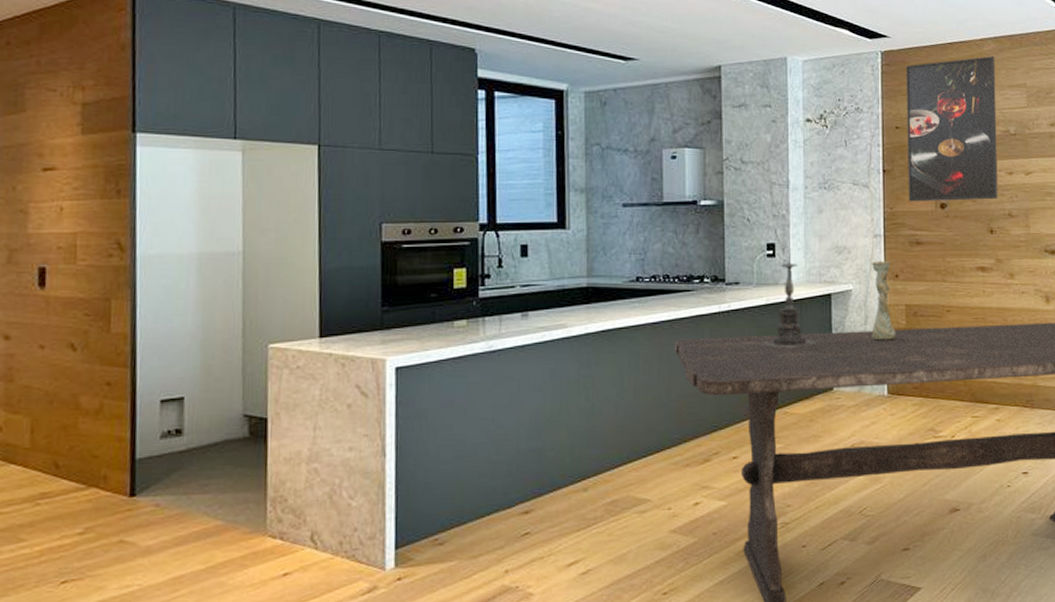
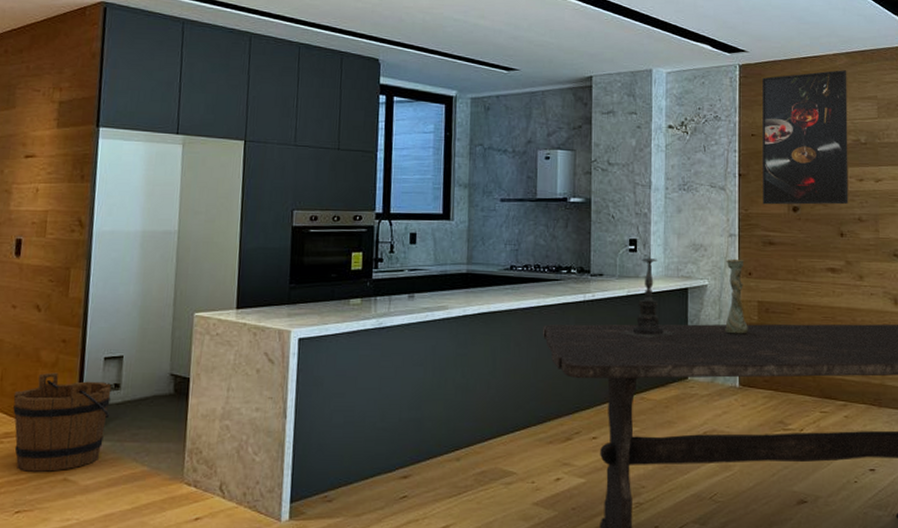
bucket: none [49,420,172,536] -> present [13,372,112,472]

